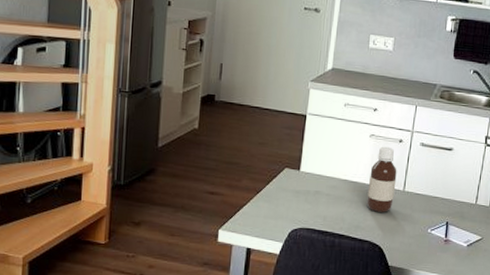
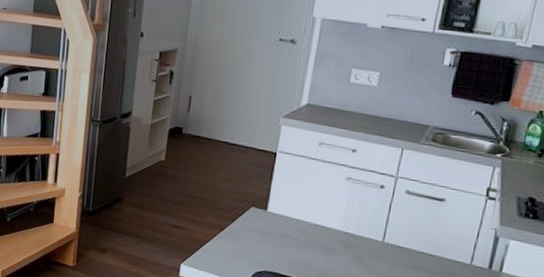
bottle: present [366,146,397,212] -> none [339,191,376,264]

